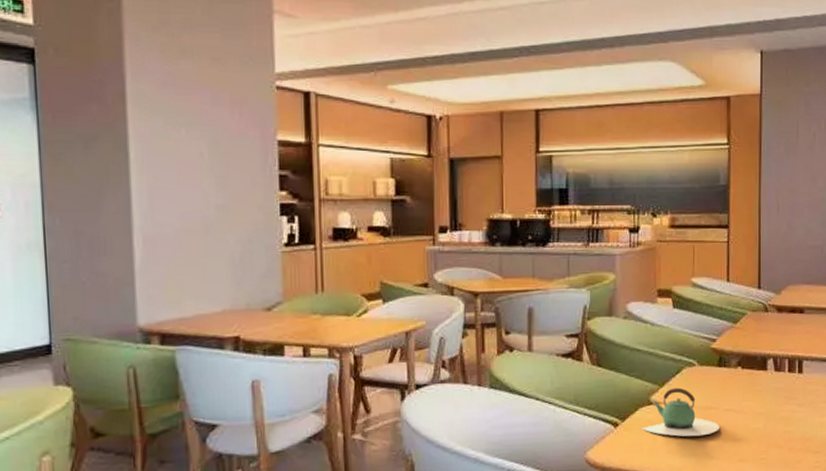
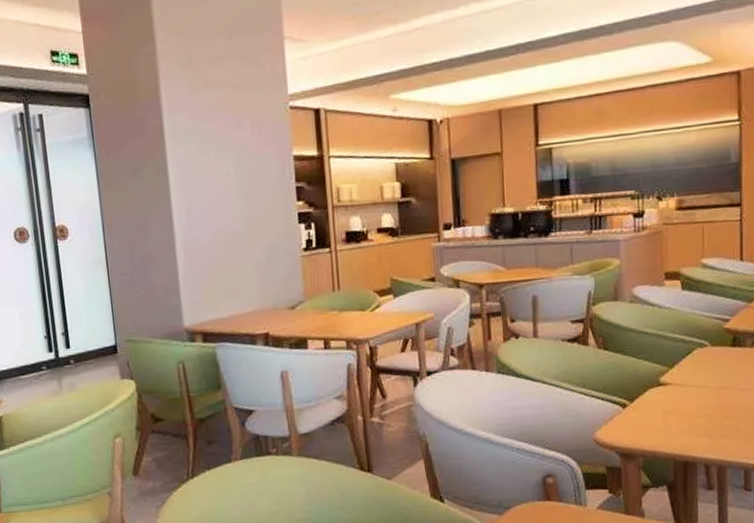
teapot: present [642,387,719,437] -> none [651,368,734,417]

